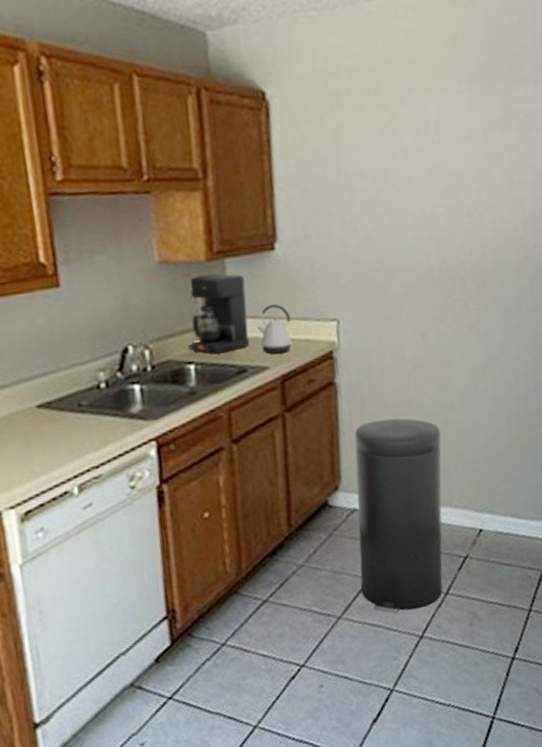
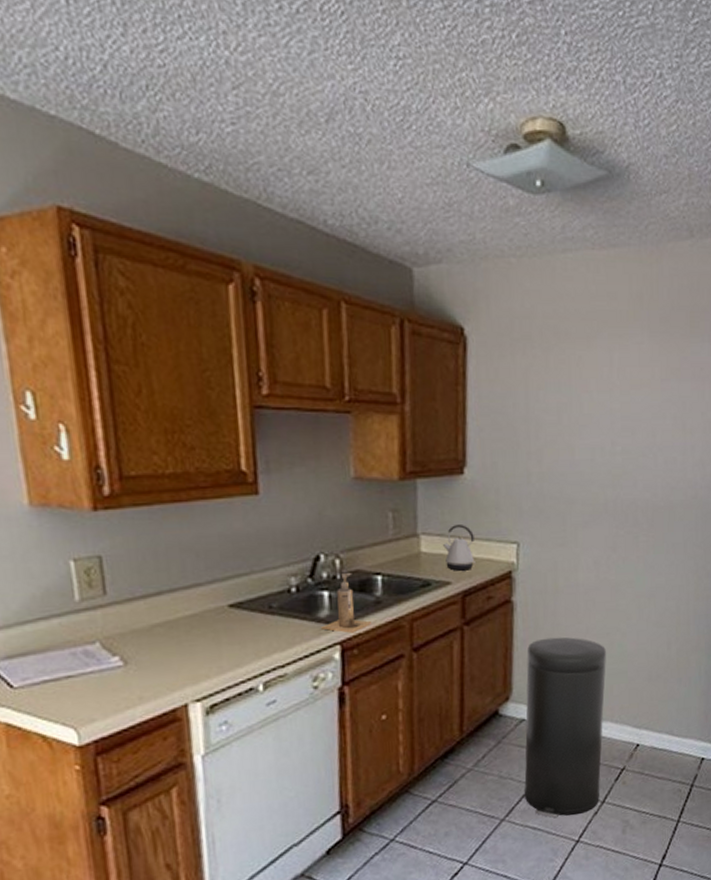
soap dispenser: none [134,364,188,428] -> present [321,573,372,633]
coffee maker: present [187,274,250,354] -> none [376,493,435,567]

